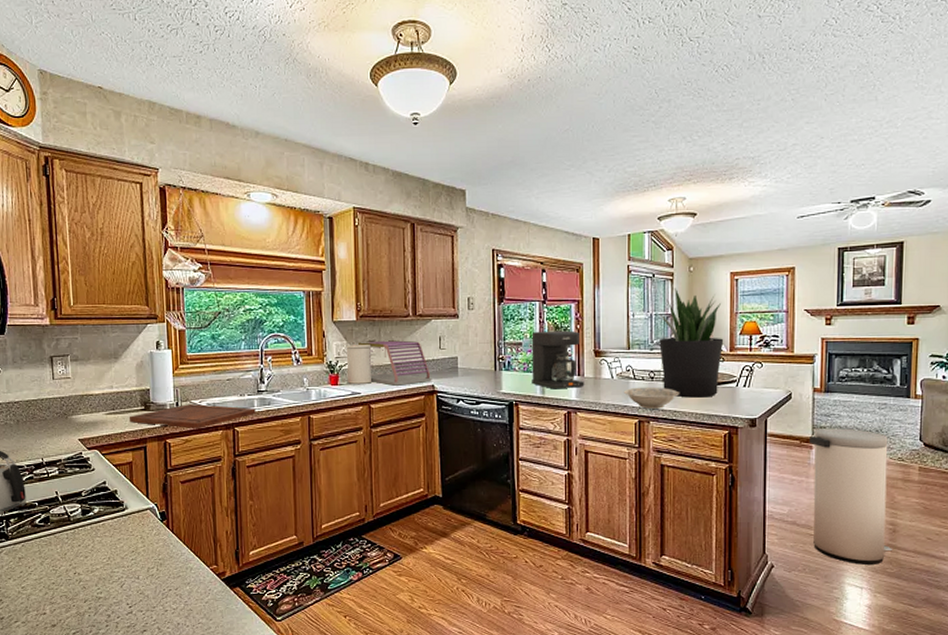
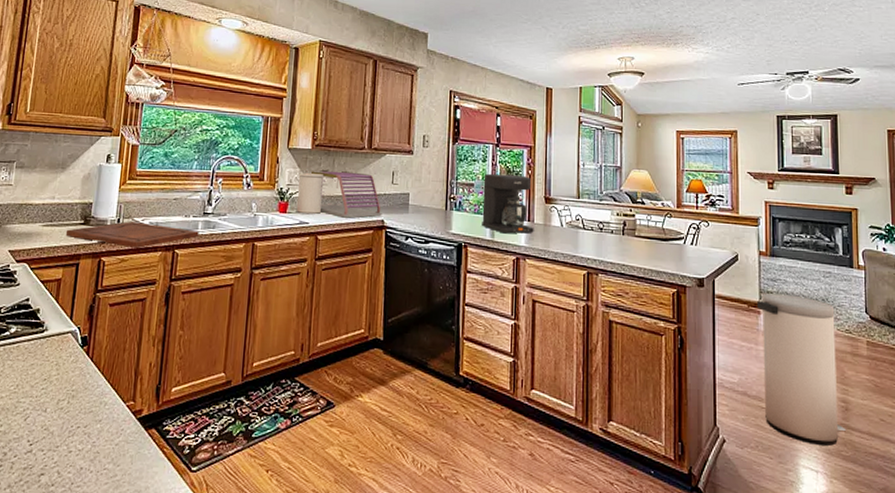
bowl: present [623,387,680,409] -> none [572,237,629,261]
planter: present [659,288,724,398] -> none [608,142,671,253]

